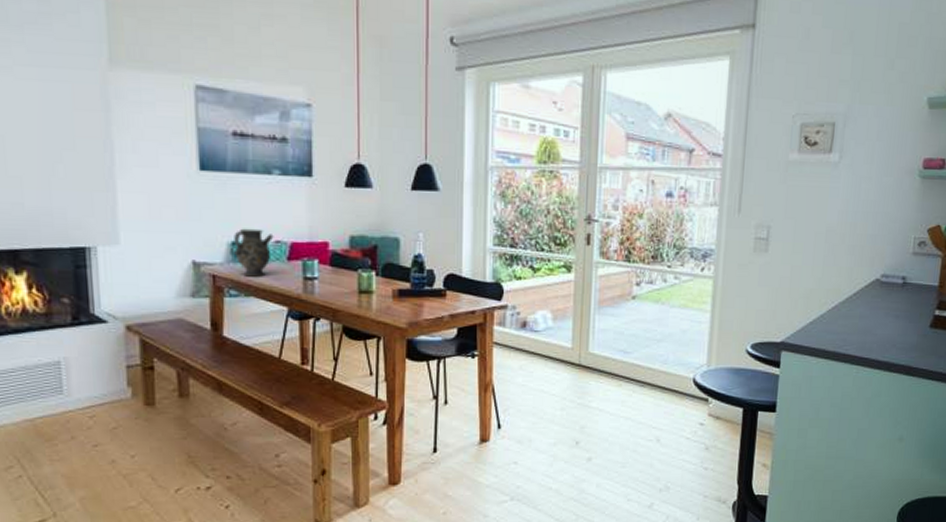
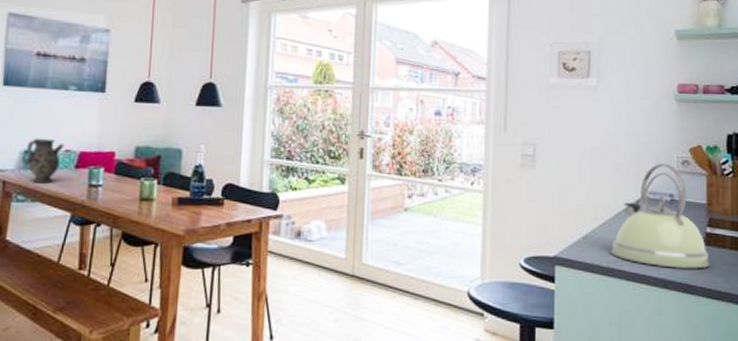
kettle: none [836,245,935,353] -> present [610,163,710,270]

